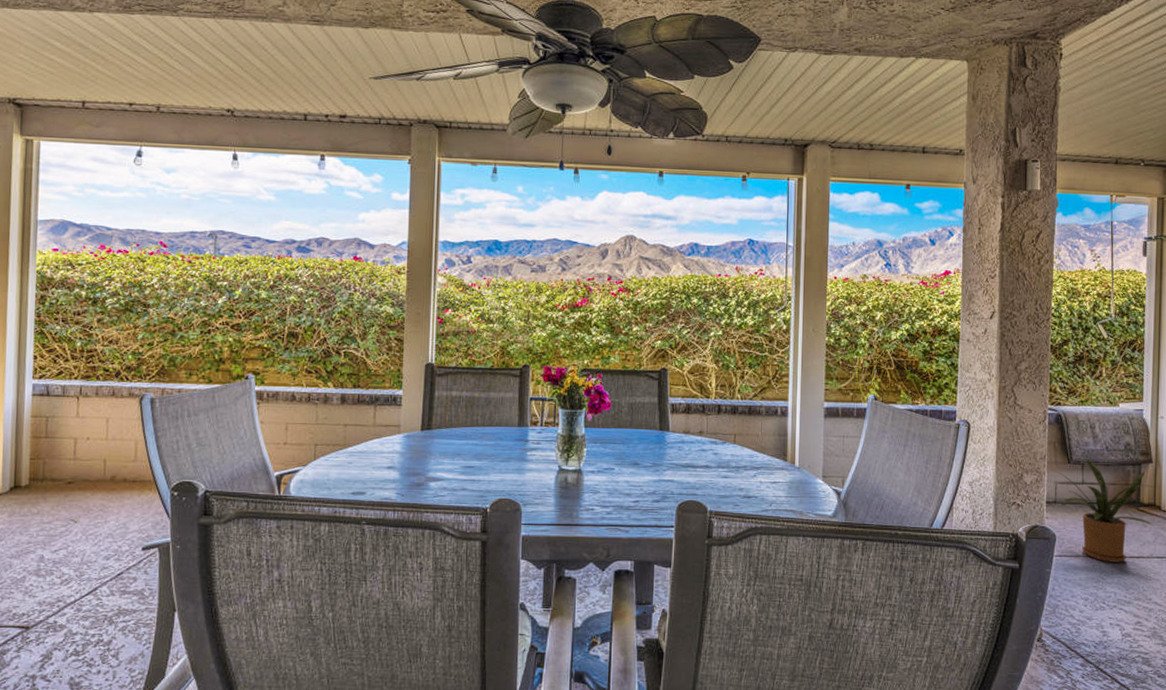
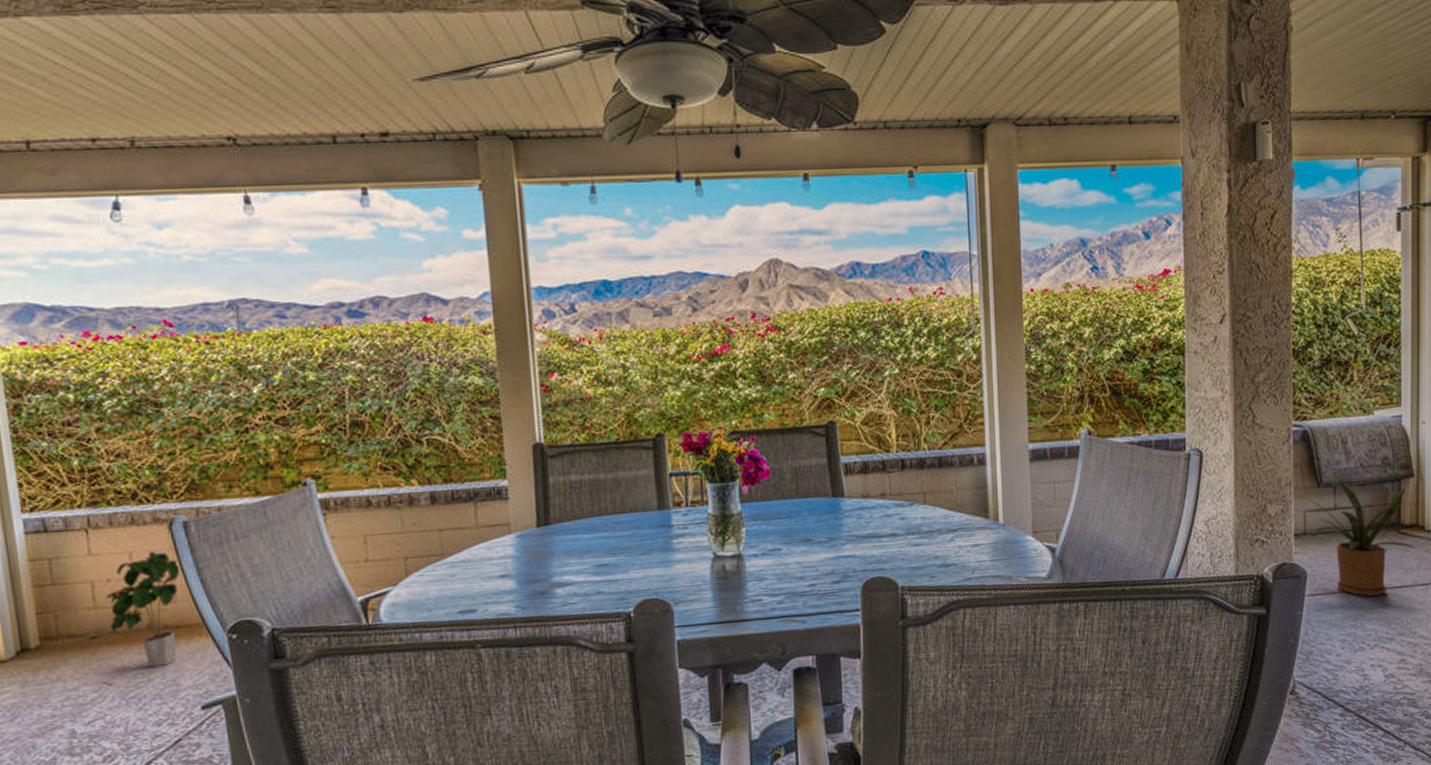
potted plant: none [84,418,144,511] -> present [106,550,182,667]

